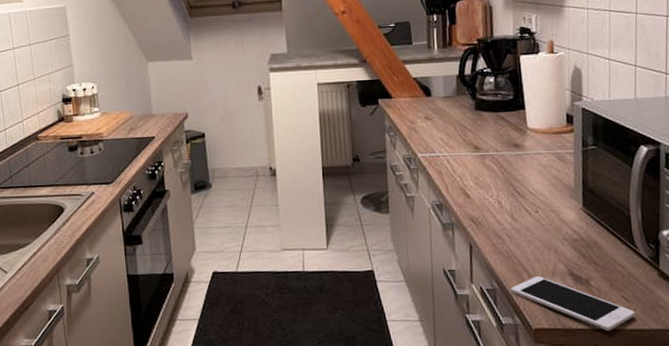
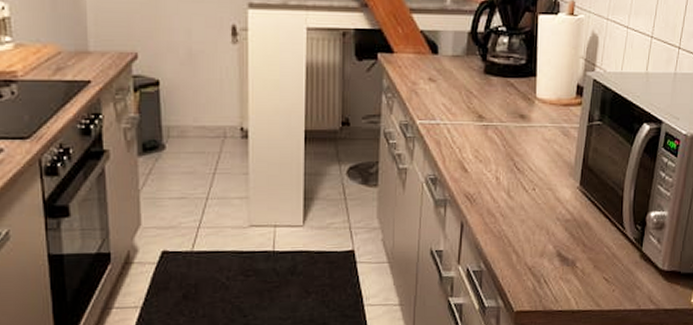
cell phone: present [511,276,636,331] -> none [498,257,614,312]

